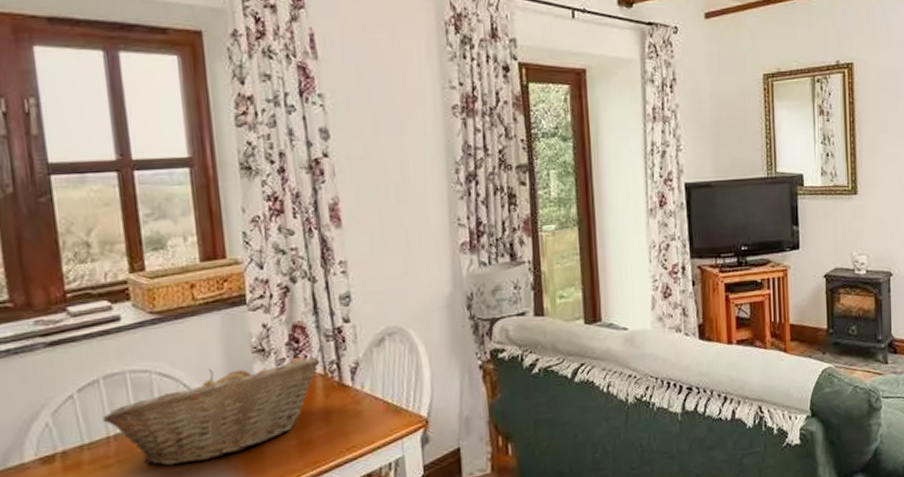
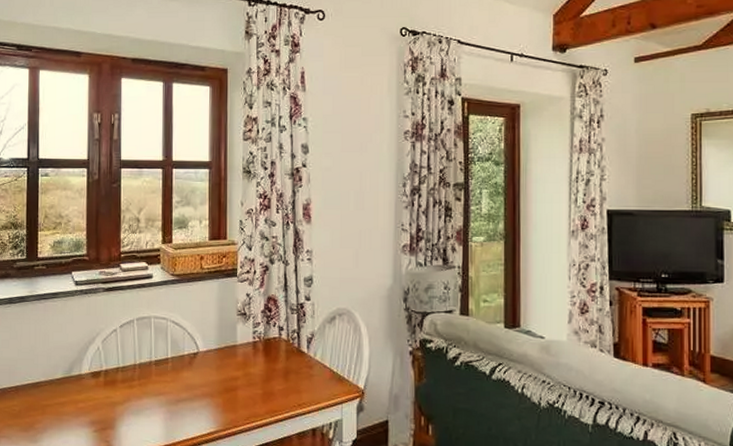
fruit basket: present [102,356,320,466] -> none [133,323,285,394]

